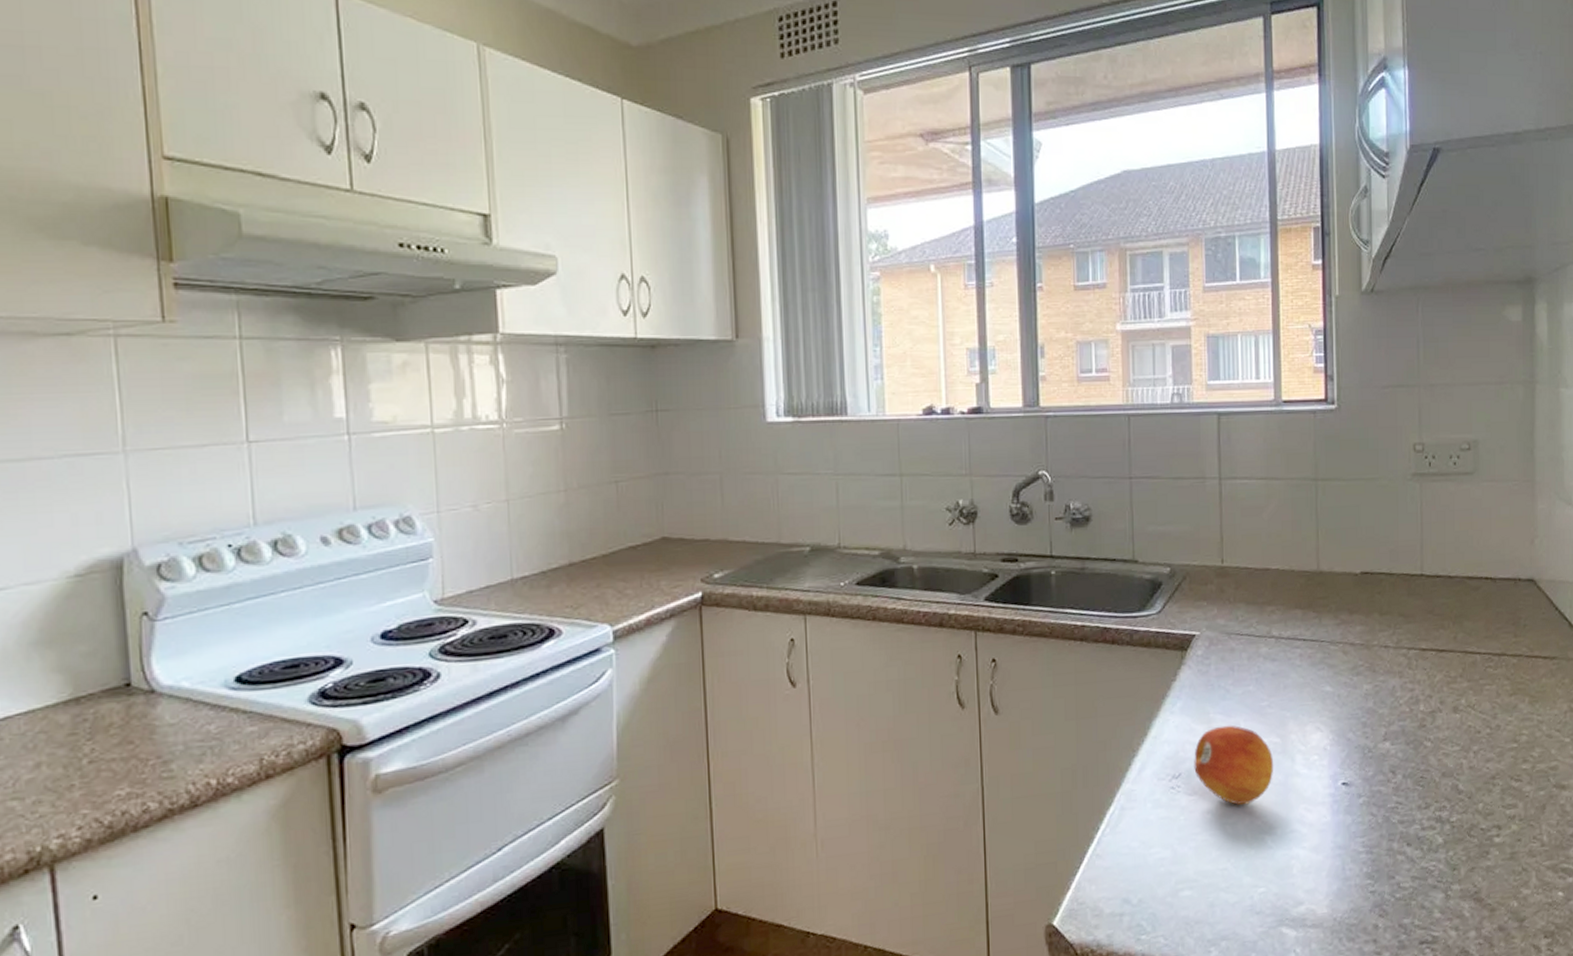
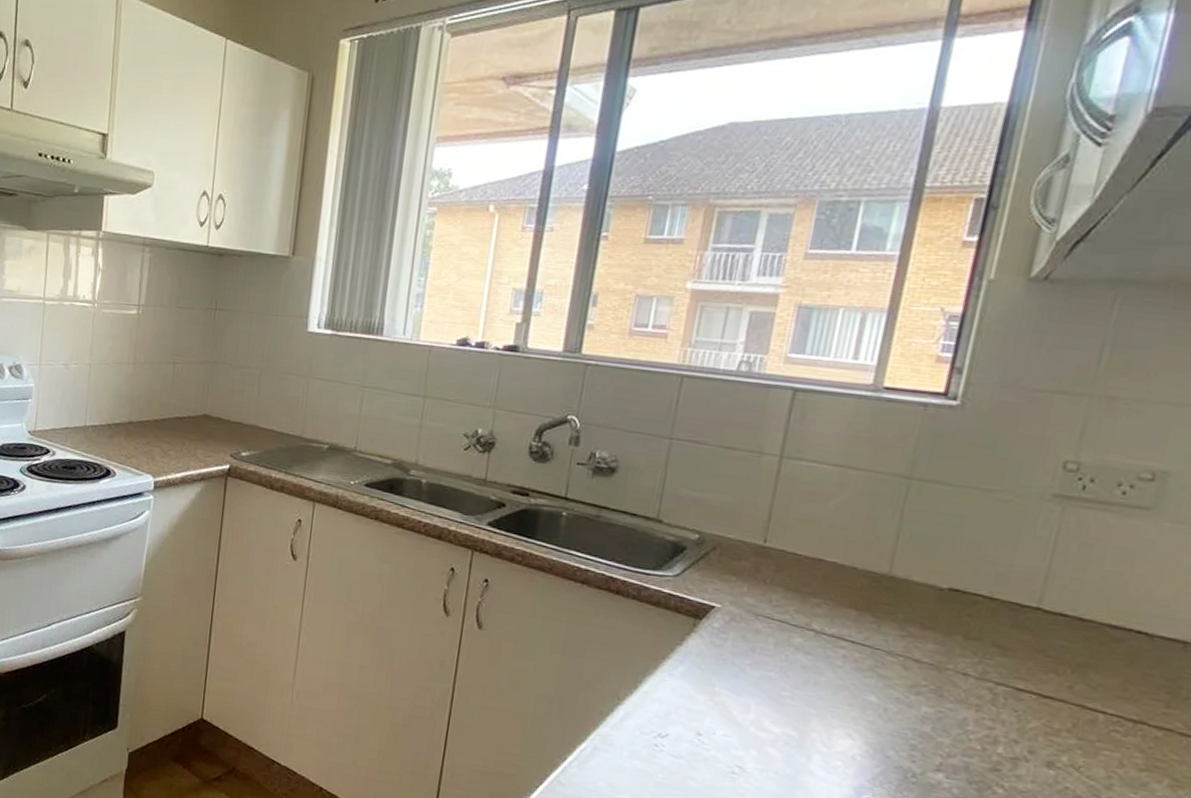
fruit: present [1194,725,1274,806] -> none [685,701,784,786]

